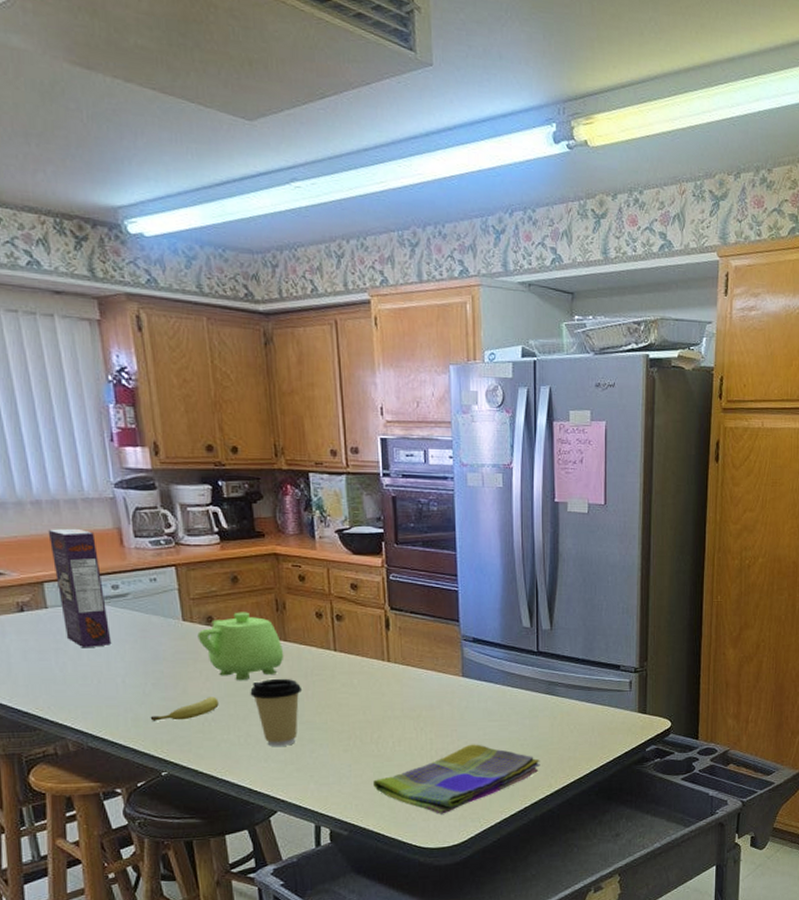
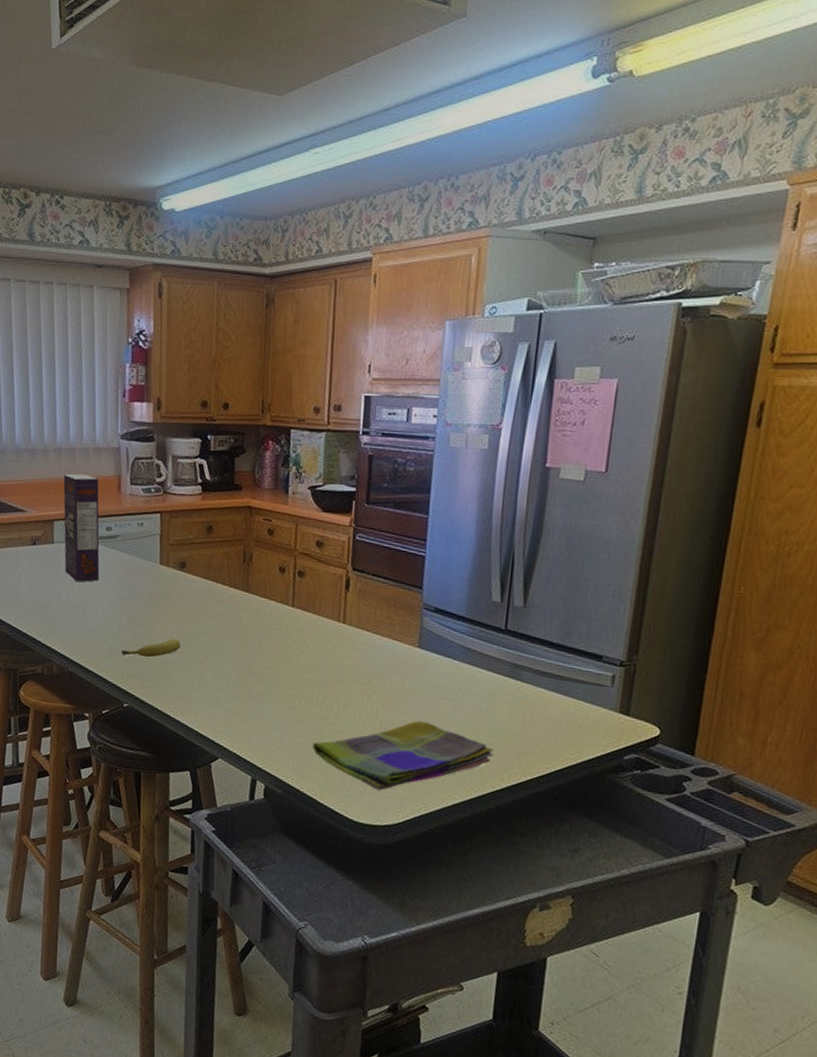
teapot: present [197,612,284,681] -> none [170,560,245,627]
coffee cup: present [250,678,303,746] -> none [209,628,257,695]

